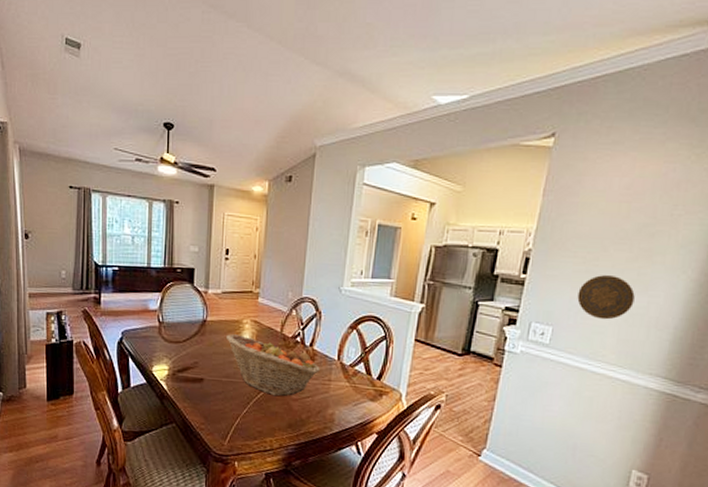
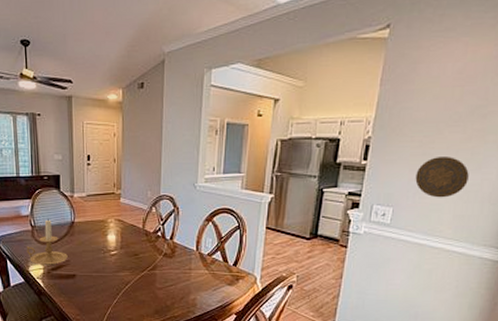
candle holder: none [151,314,196,367] -> present [26,218,68,266]
fruit basket: present [227,334,320,397] -> none [94,233,180,287]

